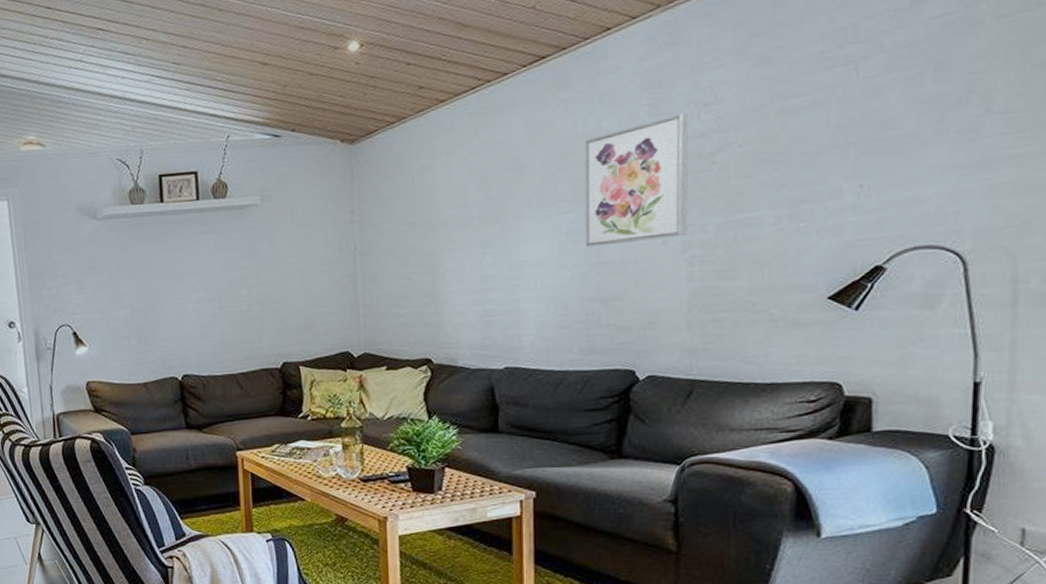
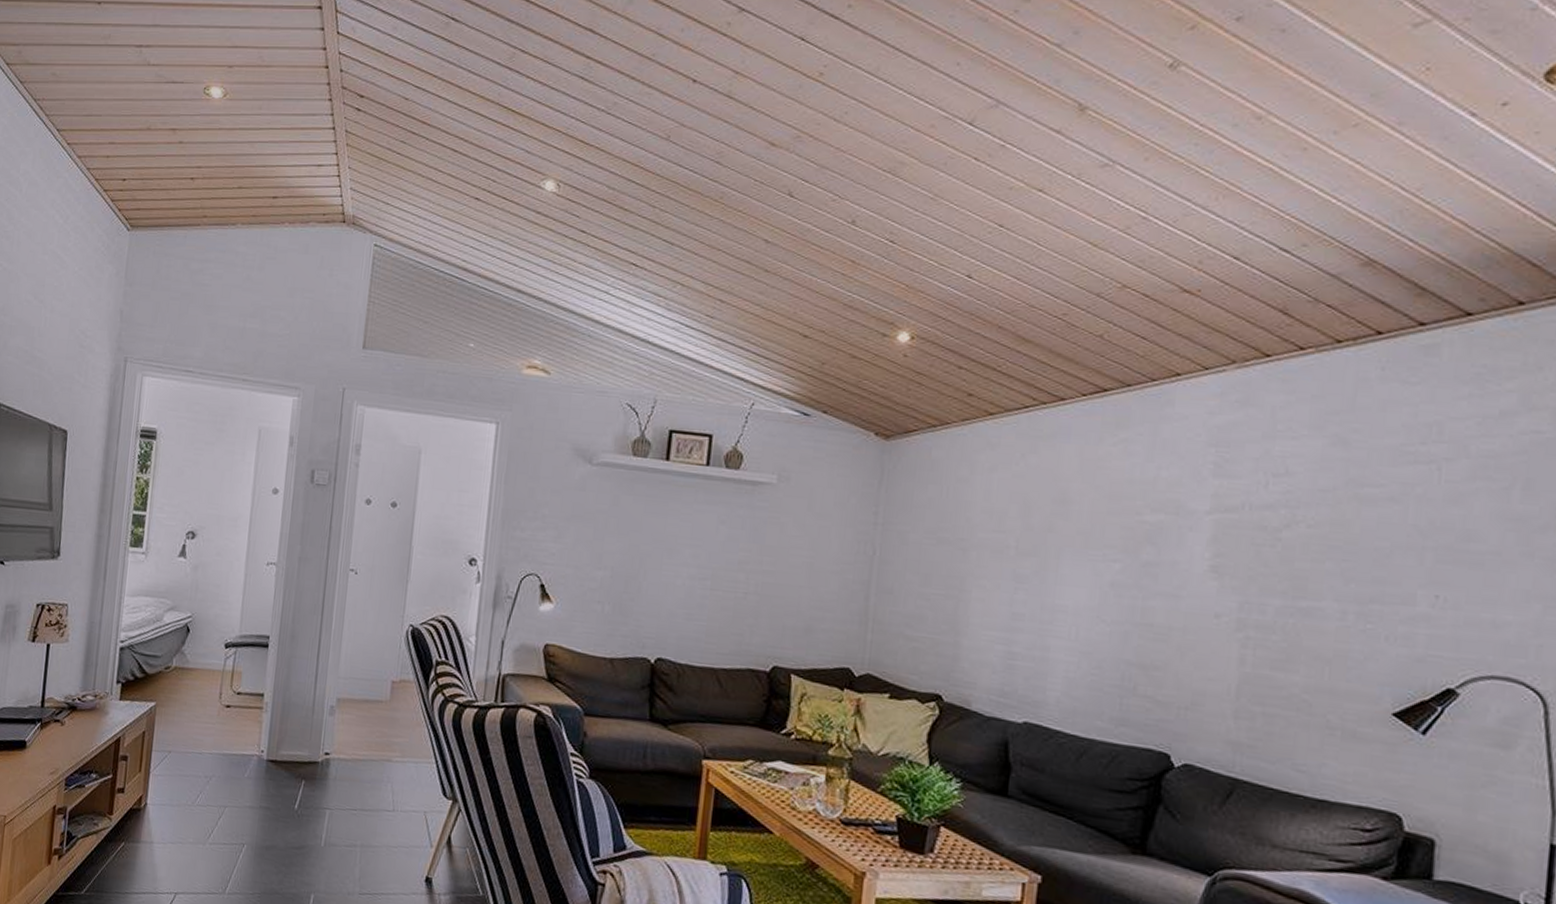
wall art: present [585,112,688,248] -> none [1129,478,1255,613]

